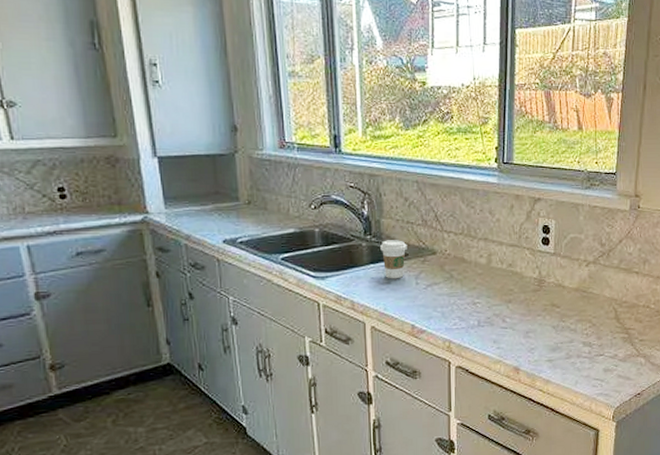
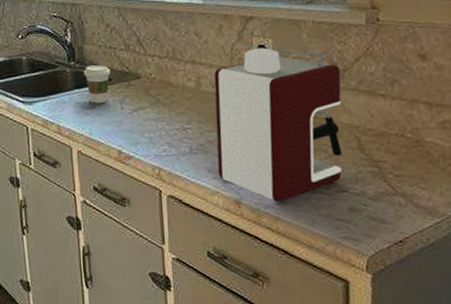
coffee maker: none [502,227,607,368] -> present [214,47,342,203]

